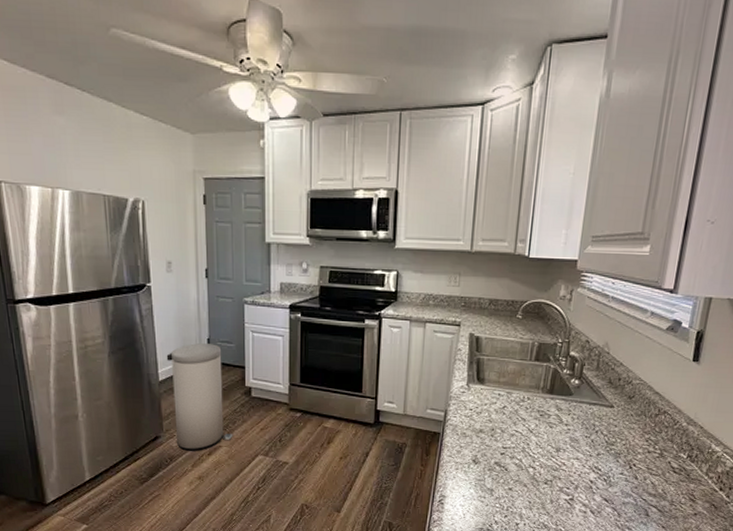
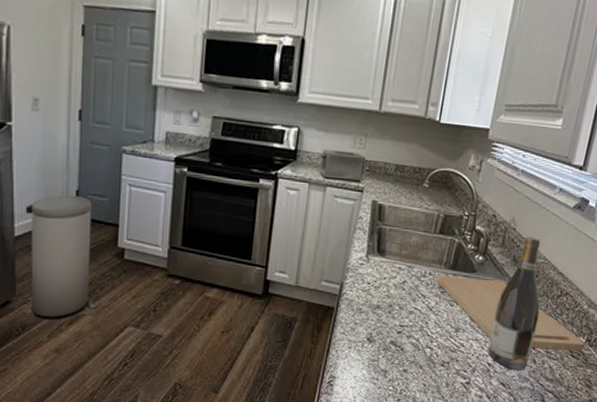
toaster: none [419,289,460,318] -> present [320,148,365,183]
cutting board: none [535,400,686,467] -> present [436,276,584,351]
wine bottle: none [589,359,639,486] -> present [487,236,541,370]

